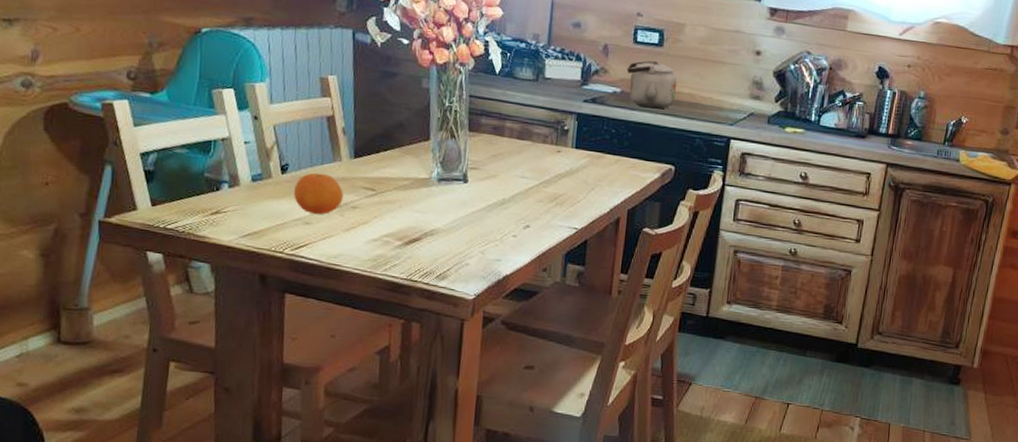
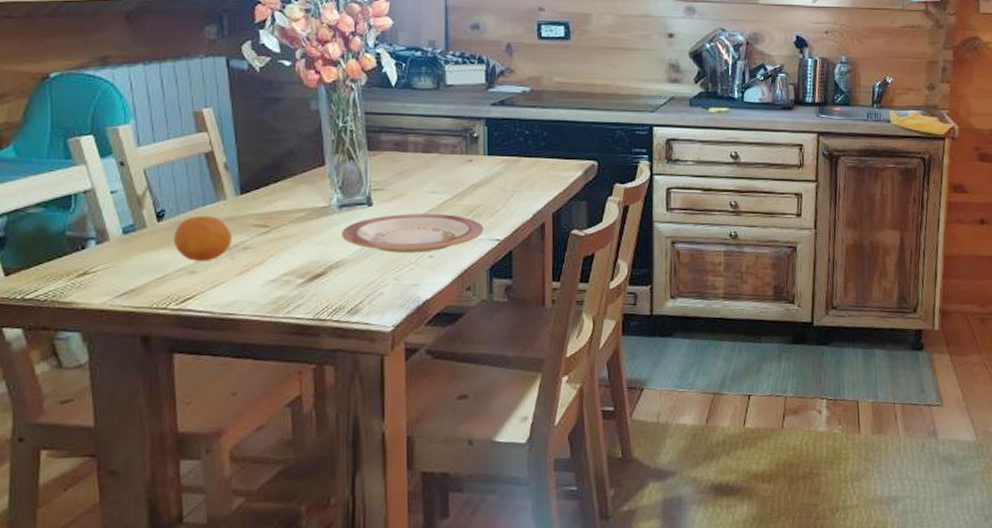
plate: none [438,193,565,232] -> present [342,213,484,254]
kettle: present [626,60,678,109] -> none [534,54,590,104]

